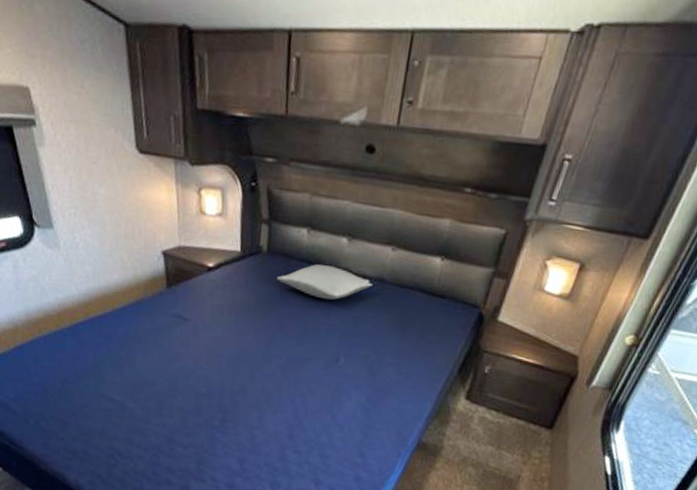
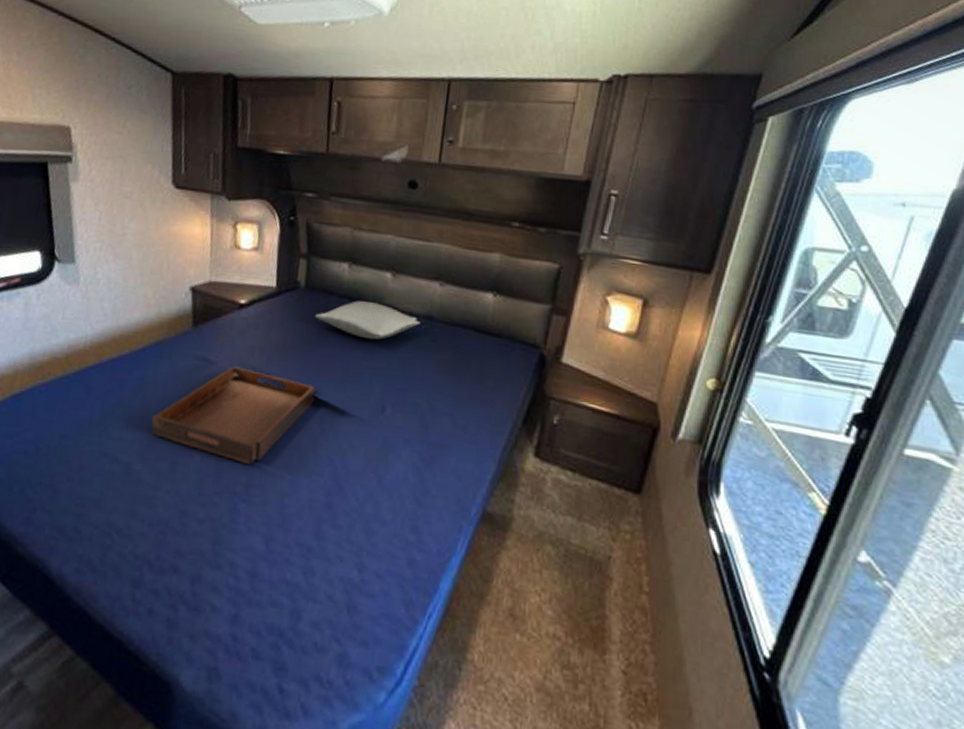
serving tray: none [138,322,279,404] -> present [151,366,317,464]

